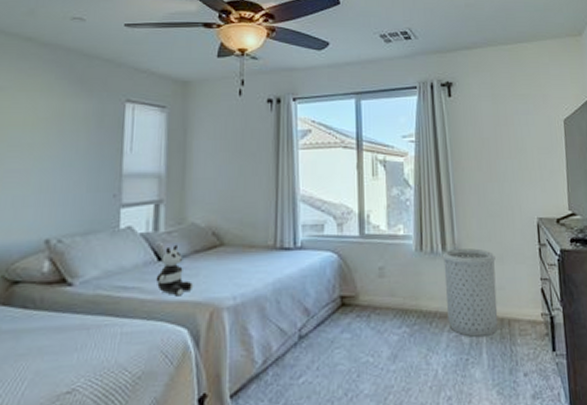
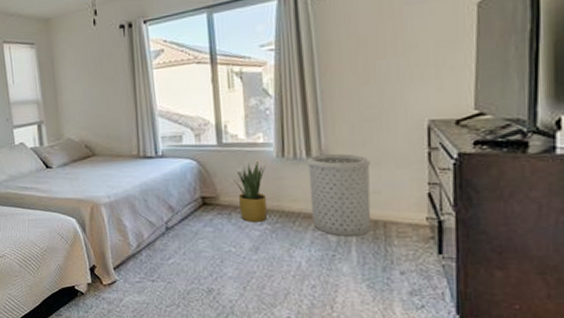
stuffed animal: present [156,244,194,297] -> none [46,155,76,195]
planter: none [374,255,407,325] -> present [234,161,268,222]

